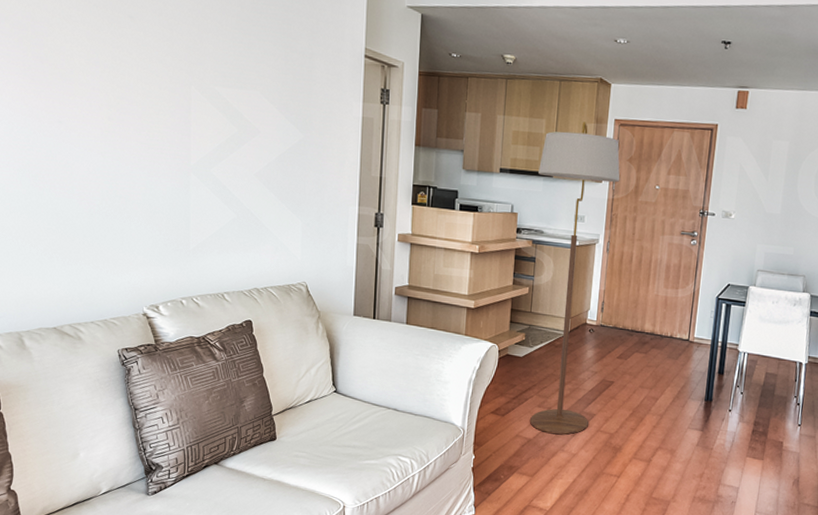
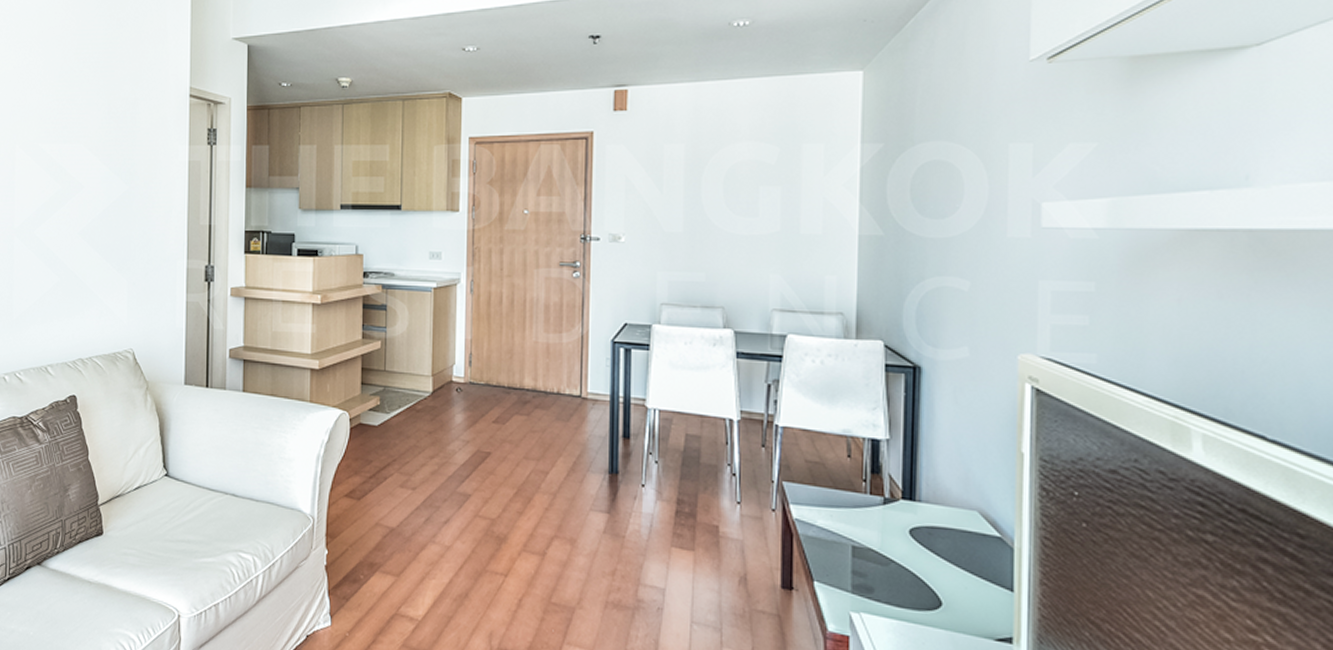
floor lamp: present [530,121,621,435] -> none [384,143,481,522]

